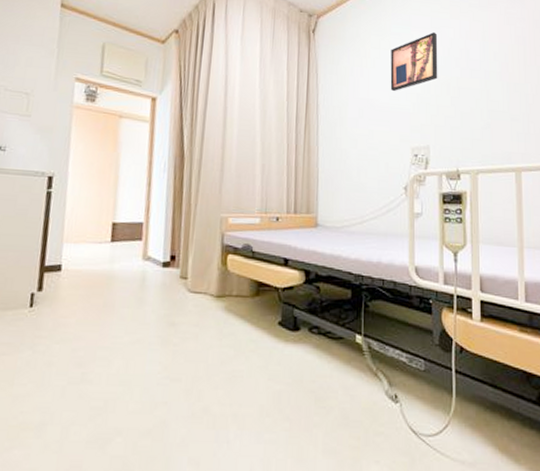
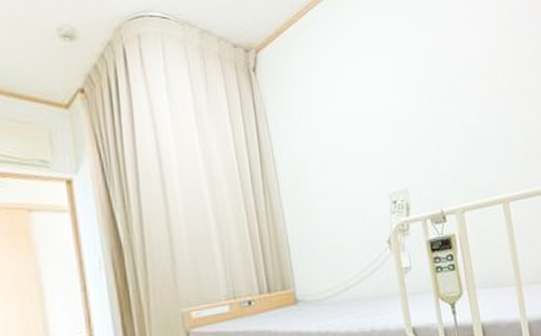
wall art: present [390,32,438,92] -> none [348,55,406,131]

